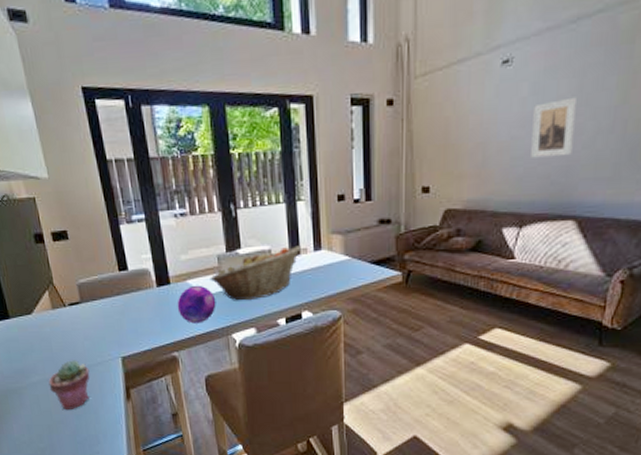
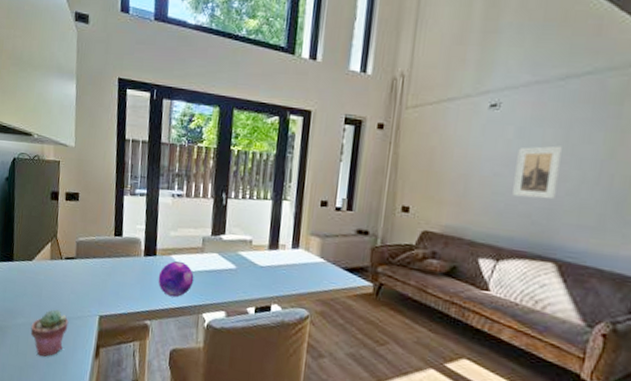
fruit basket: present [210,245,301,301] -> none [192,240,280,285]

